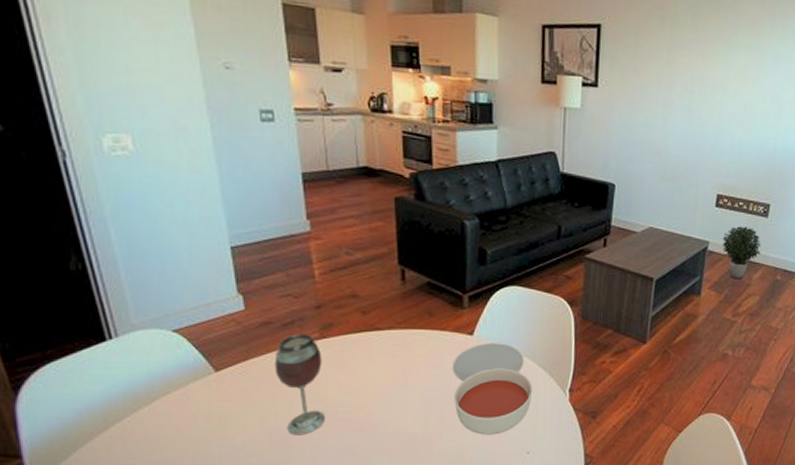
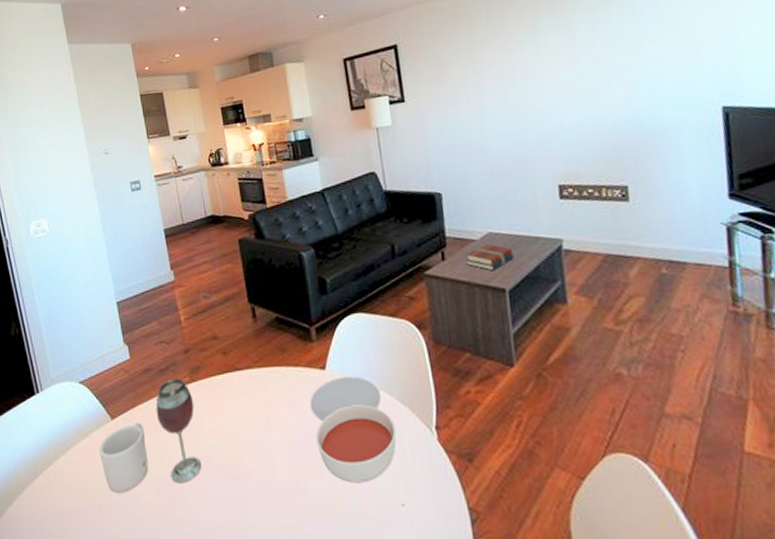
mug: none [197,376,261,444] -> present [99,422,149,493]
books: none [625,238,667,262] -> present [466,244,514,271]
potted plant: present [722,226,761,280] -> none [577,216,631,280]

